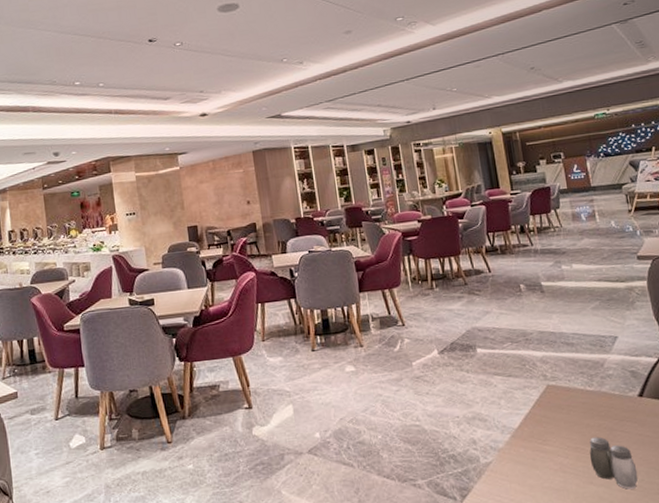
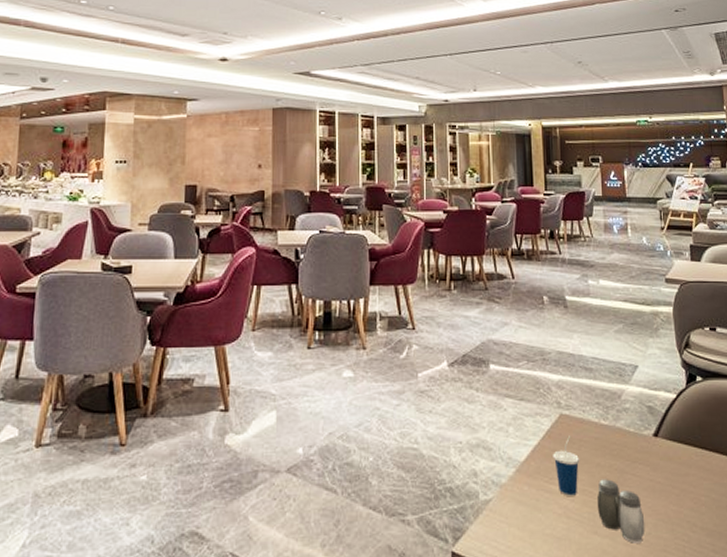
cup: none [544,403,571,454] -> present [553,436,580,496]

